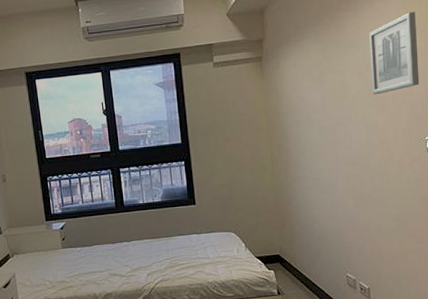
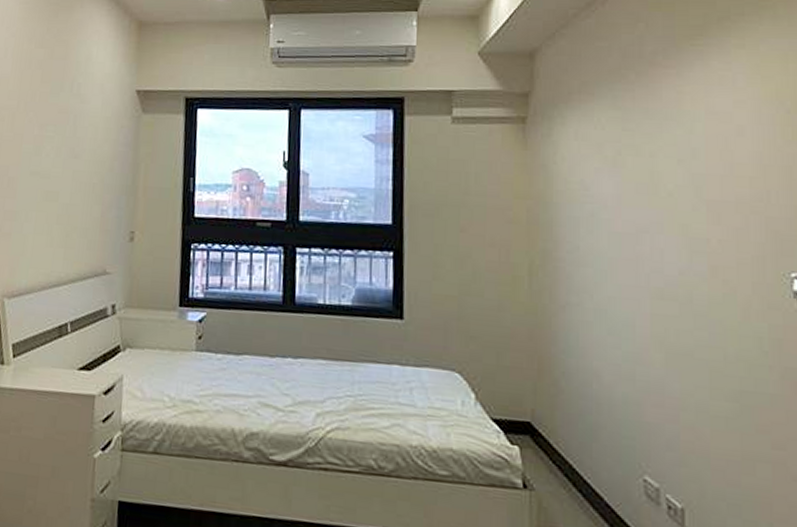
wall art: present [369,12,420,95] -> none [699,80,782,196]

